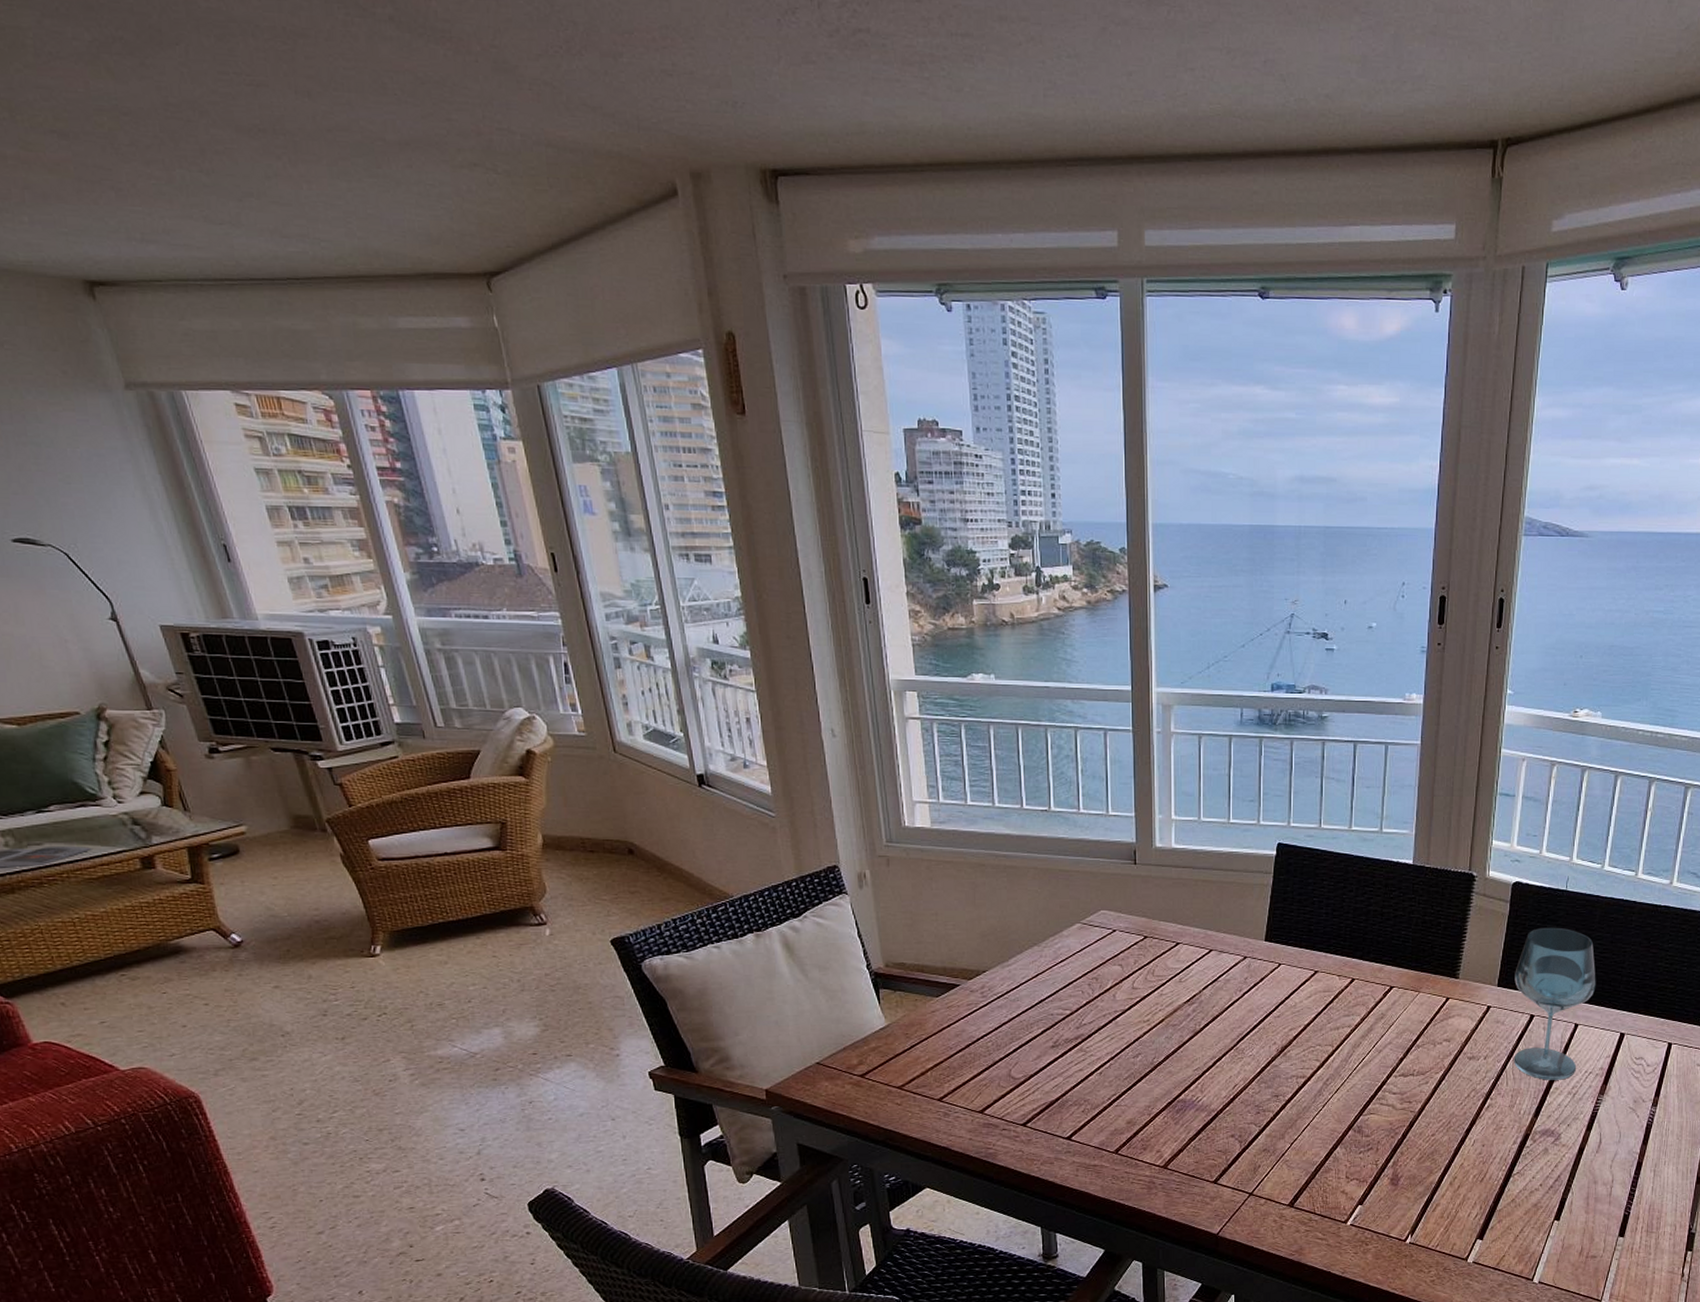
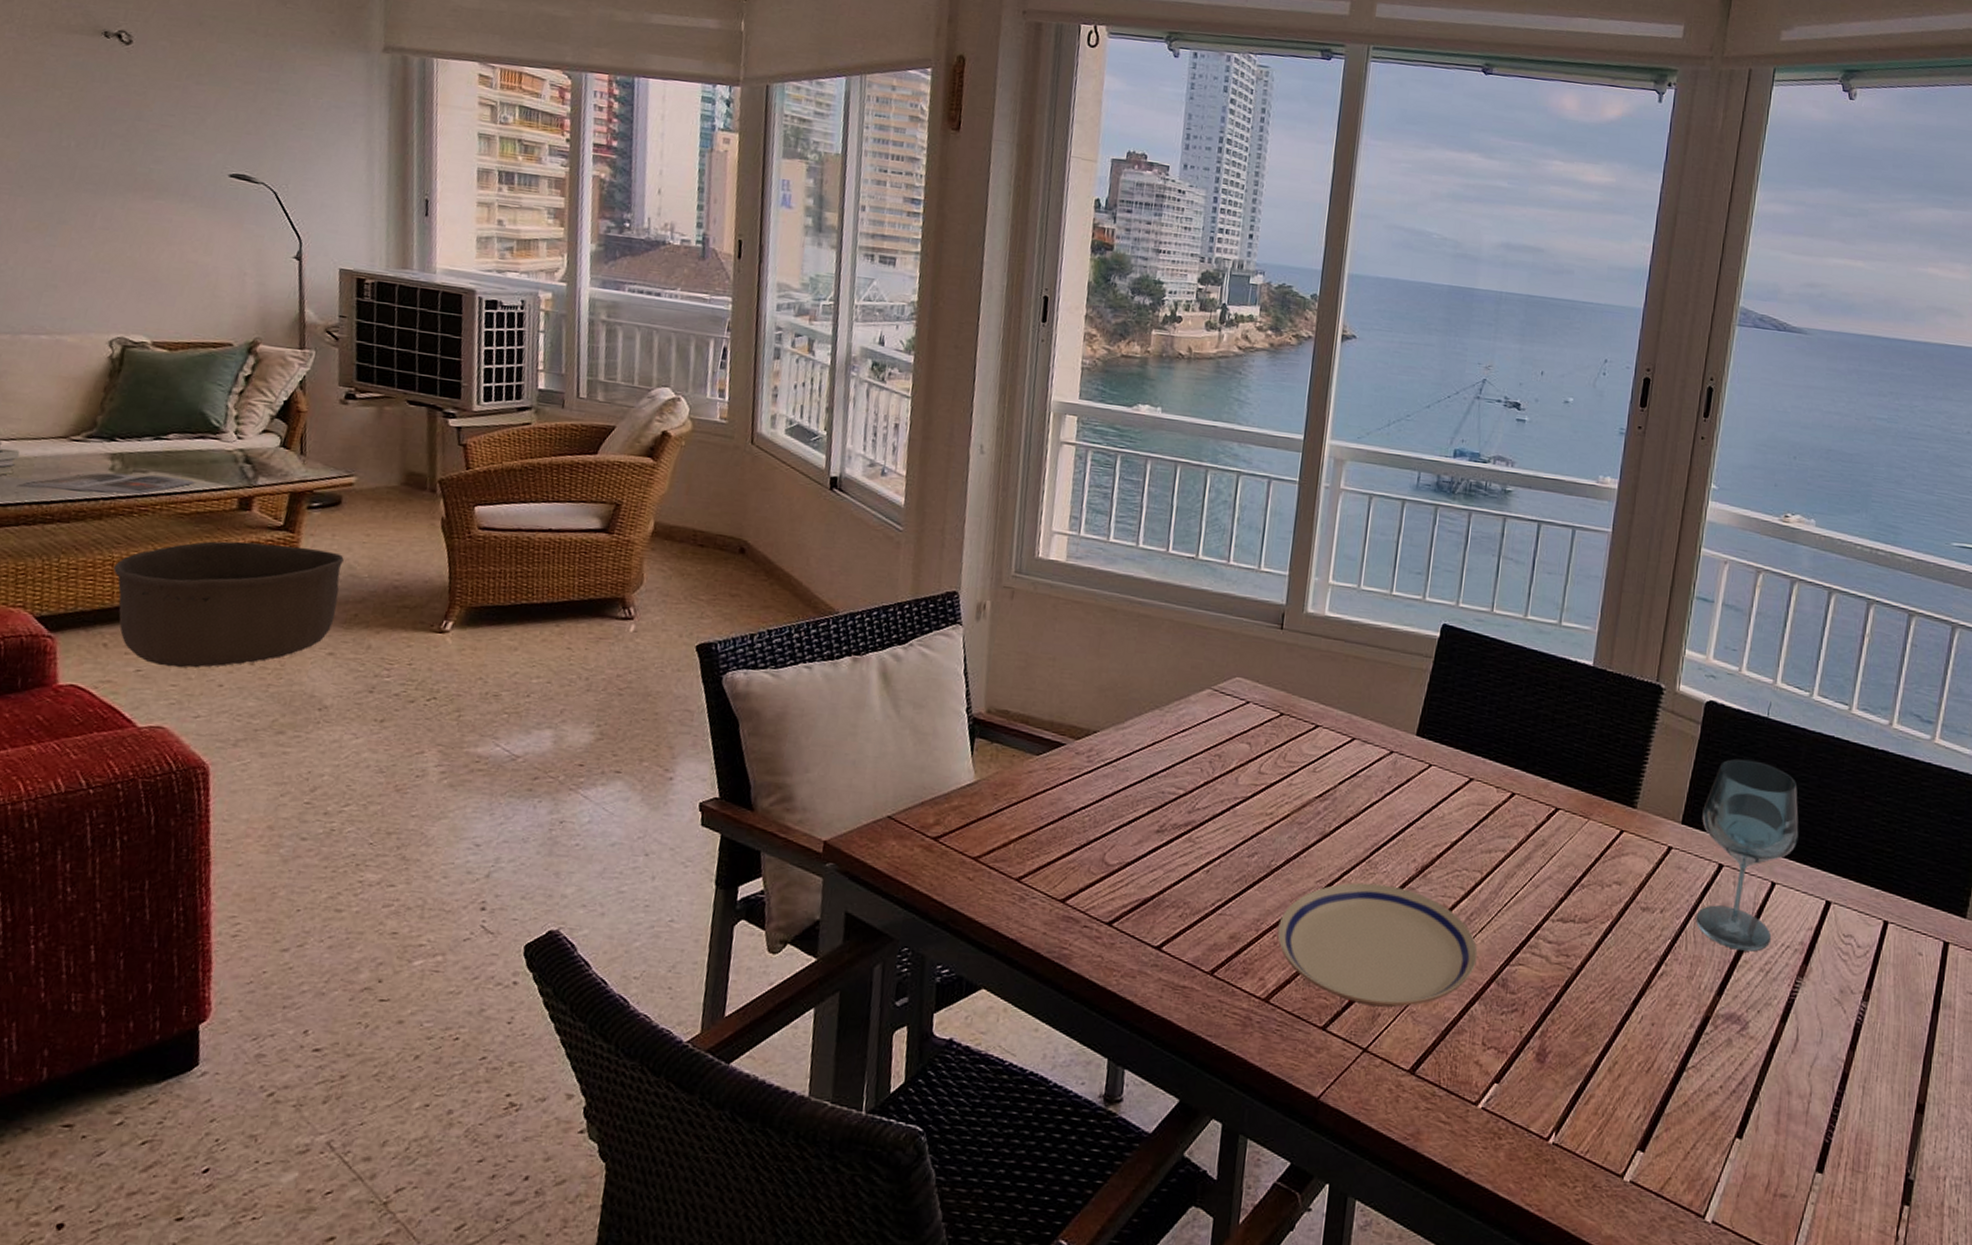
basket: none [43,897,270,1016] -> present [113,541,344,668]
plate: none [1167,1065,1335,1161] -> present [1277,882,1478,1008]

